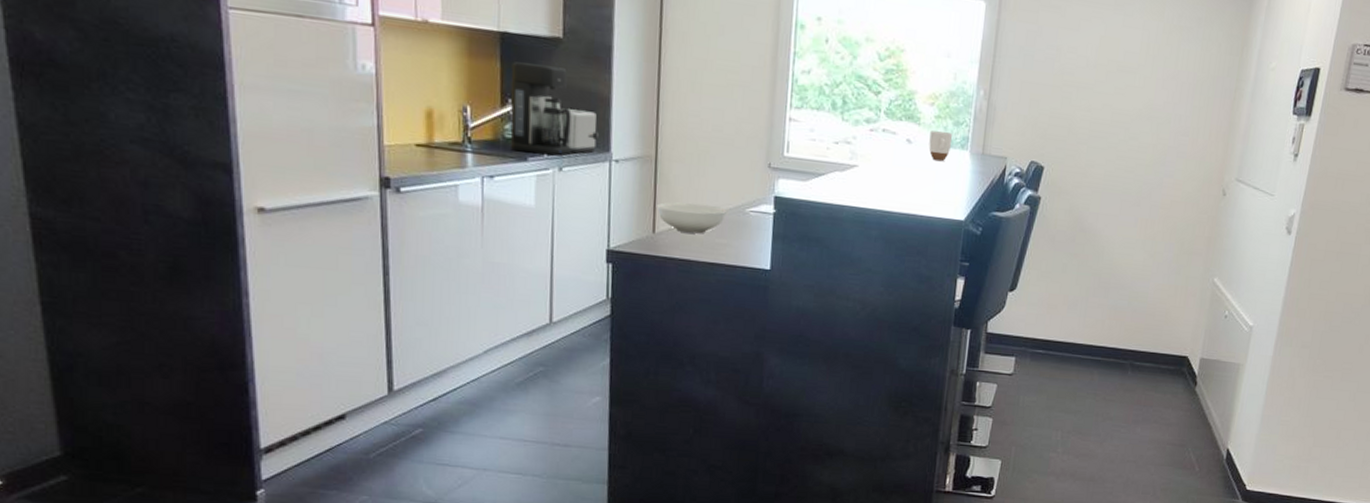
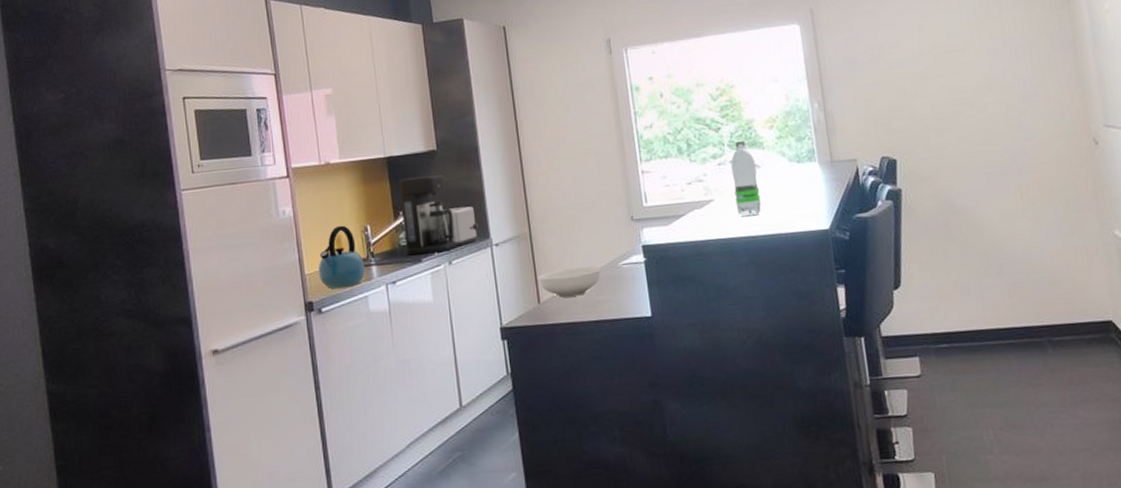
kettle: none [400,98,459,171] -> present [318,225,366,289]
bottle: none [879,111,908,192] -> present [730,141,761,217]
mug: present [929,130,952,162] -> none [775,149,799,179]

